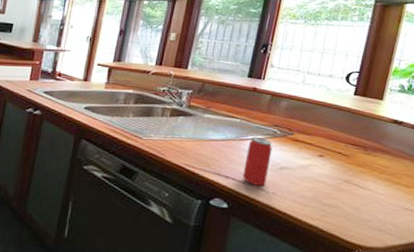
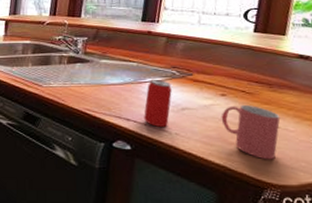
mug: none [317,166,372,222] -> present [221,104,281,160]

